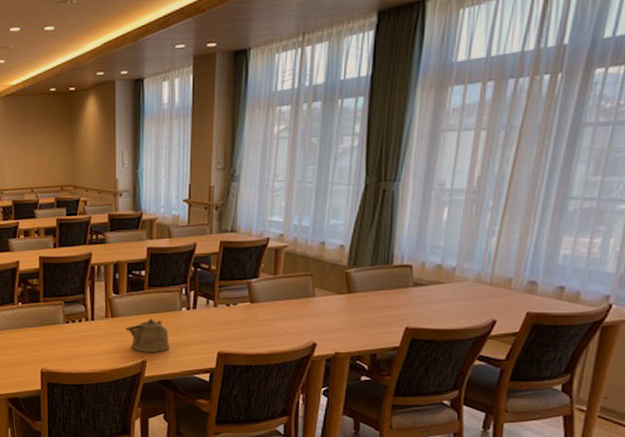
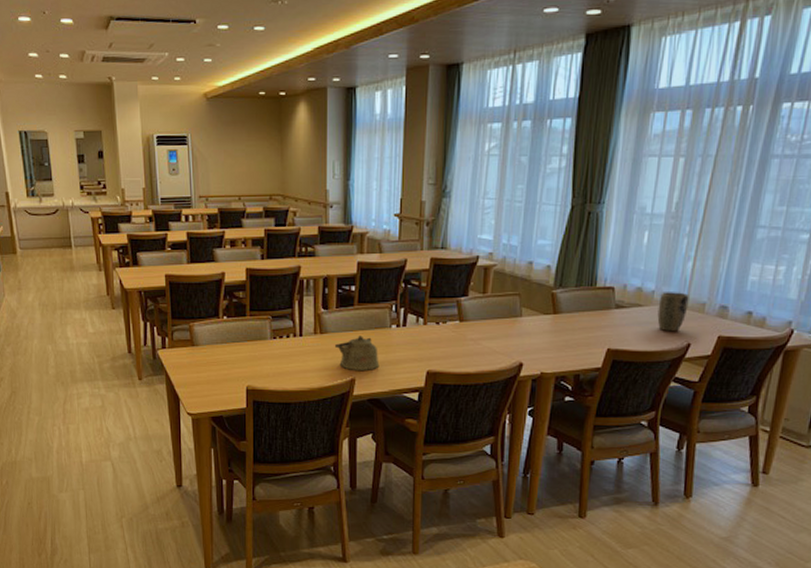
plant pot: none [459,268,494,309] -> present [657,292,689,332]

